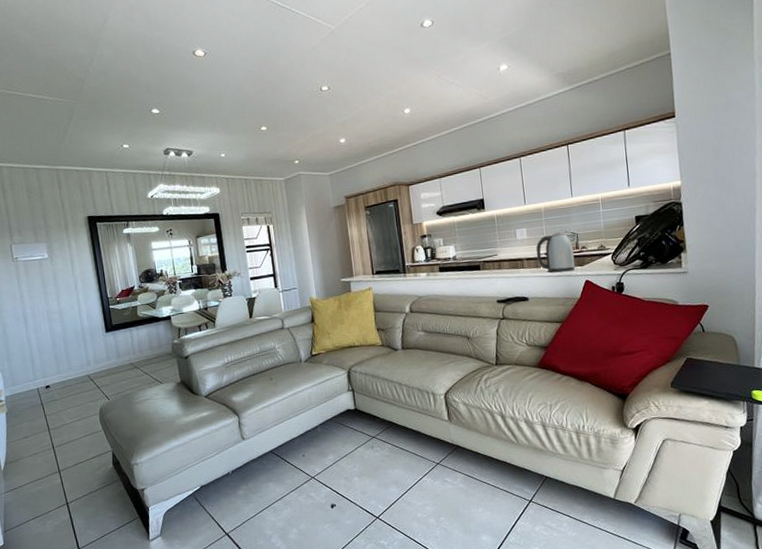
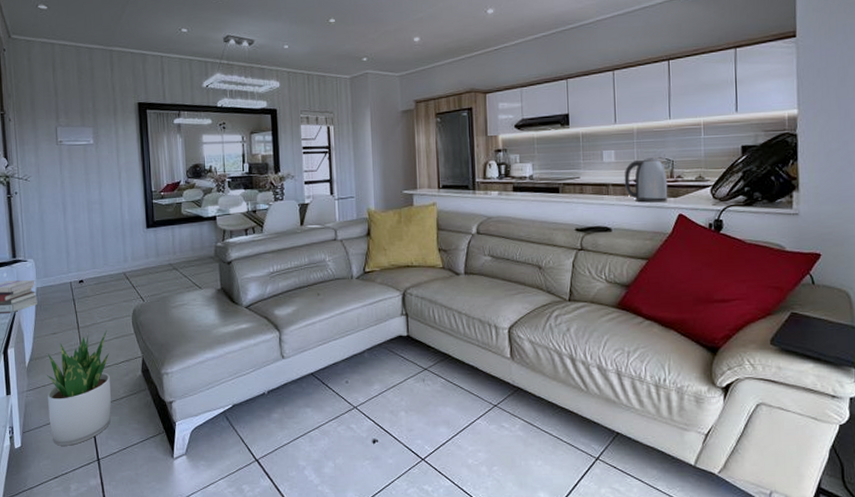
planter: none [21,429,88,540] -> present [46,330,112,446]

